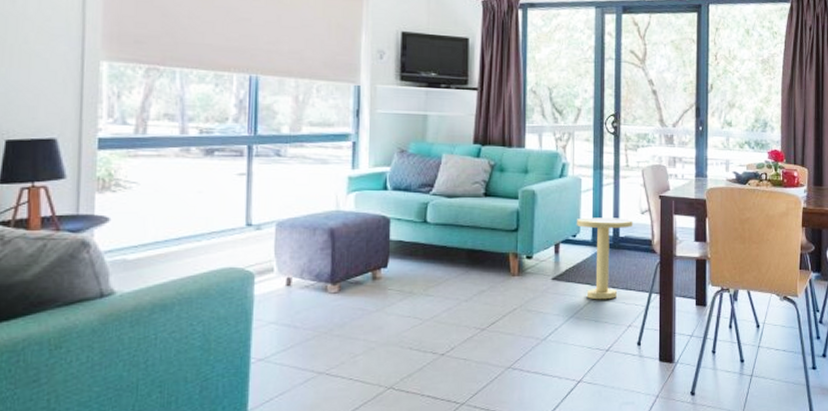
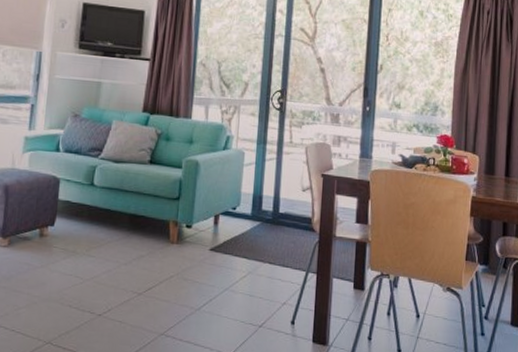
side table: present [576,217,634,300] -> none [236,191,294,275]

